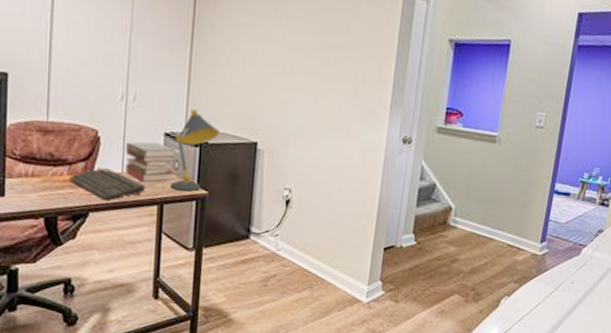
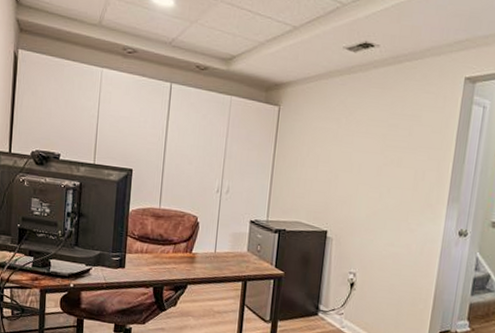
computer keyboard: present [69,167,146,201] -> none [173,247,233,276]
books: present [125,141,175,183] -> none [217,227,258,262]
desk lamp: present [171,109,220,192] -> none [253,201,296,272]

